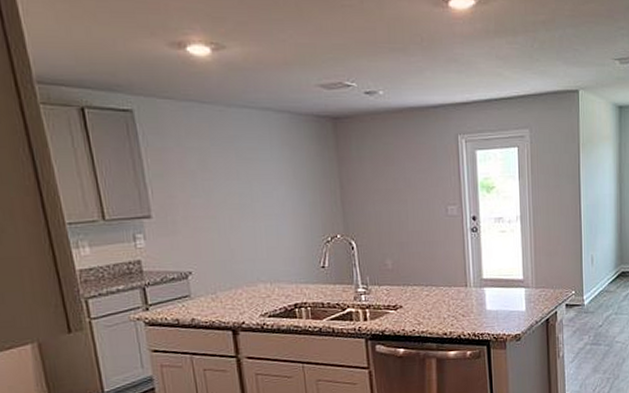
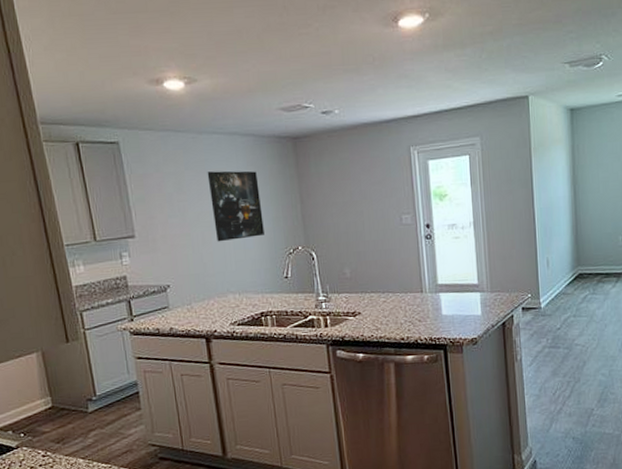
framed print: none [236,149,300,227] -> present [207,171,264,242]

